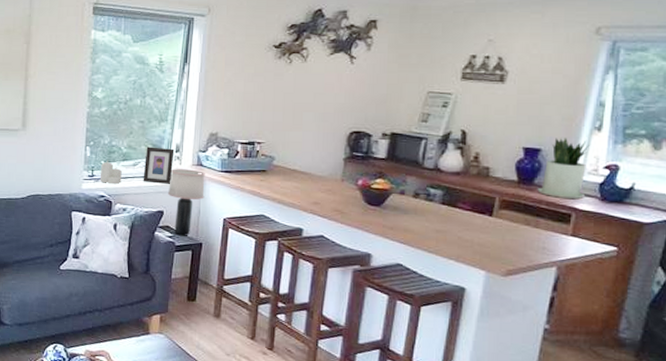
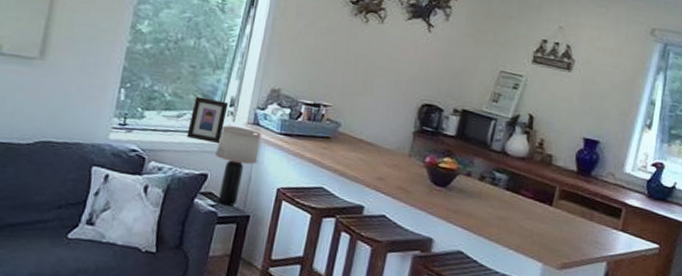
candle: present [99,160,122,185] -> none [133,107,162,138]
planter: present [537,138,590,200] -> none [593,131,641,195]

